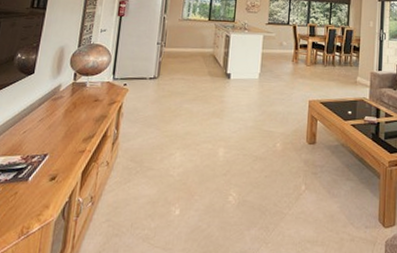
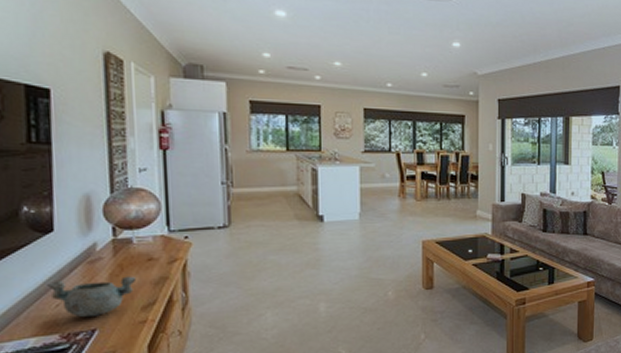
decorative bowl: none [21,112,84,143] -> present [47,276,137,317]

